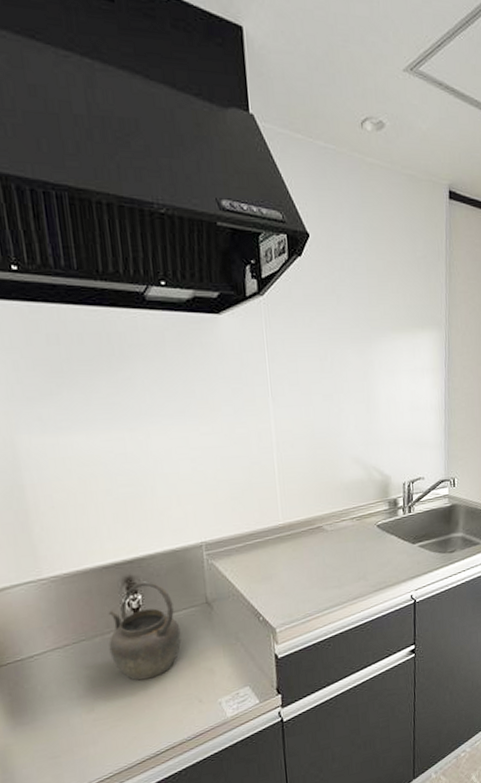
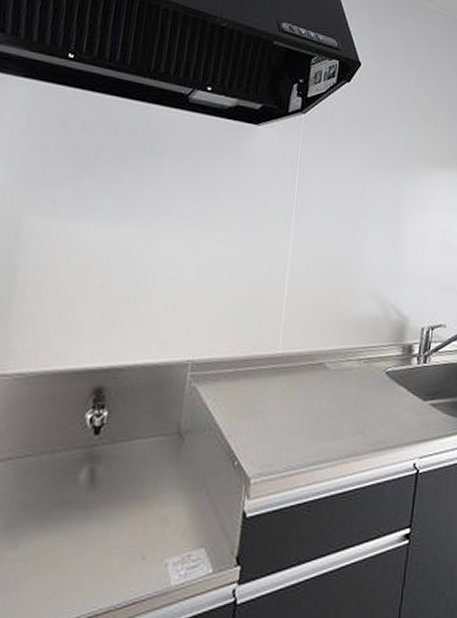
kettle: present [108,581,181,681] -> none [54,396,142,518]

